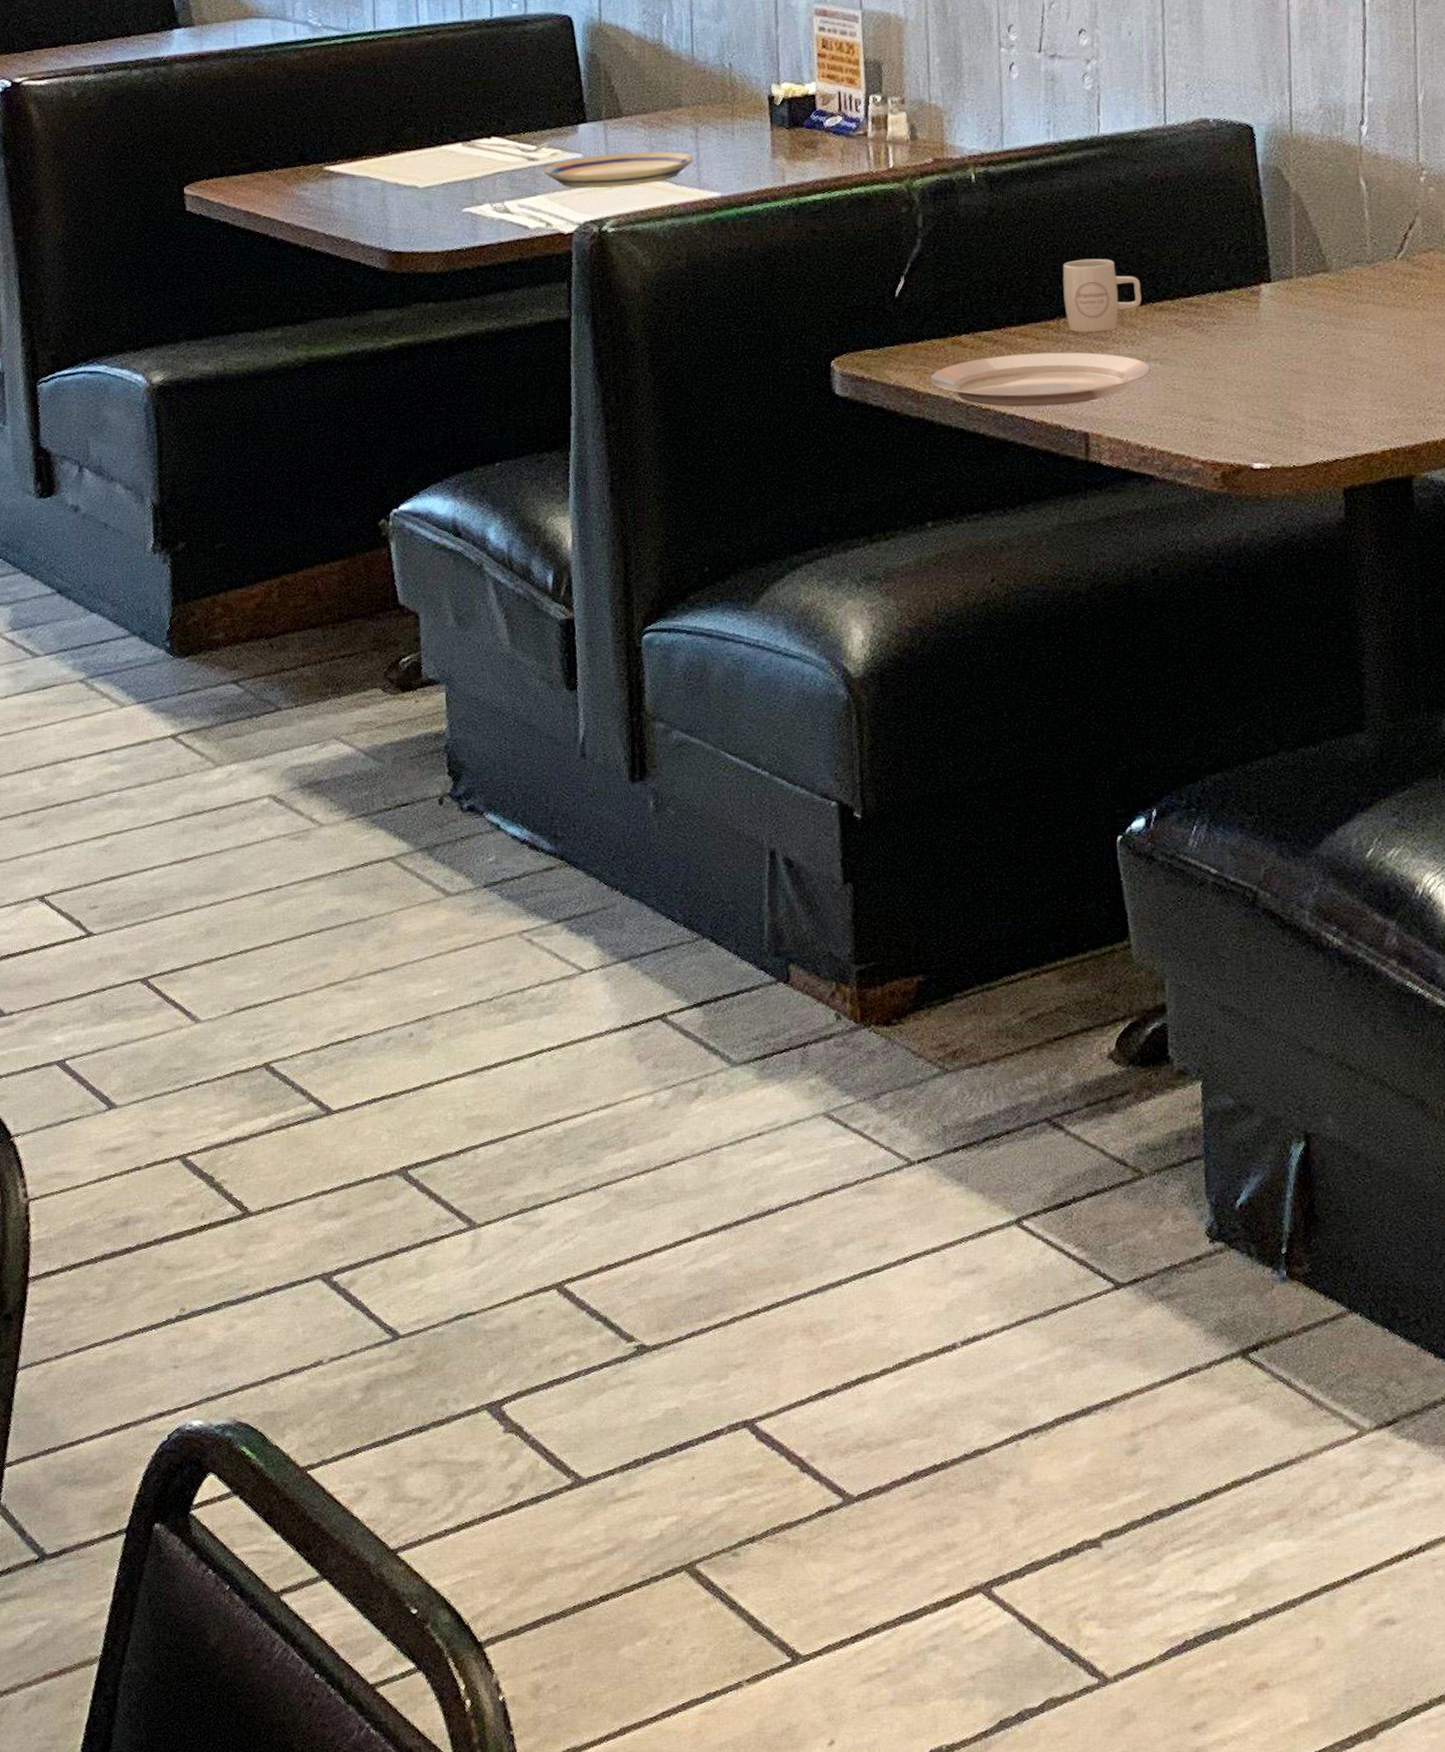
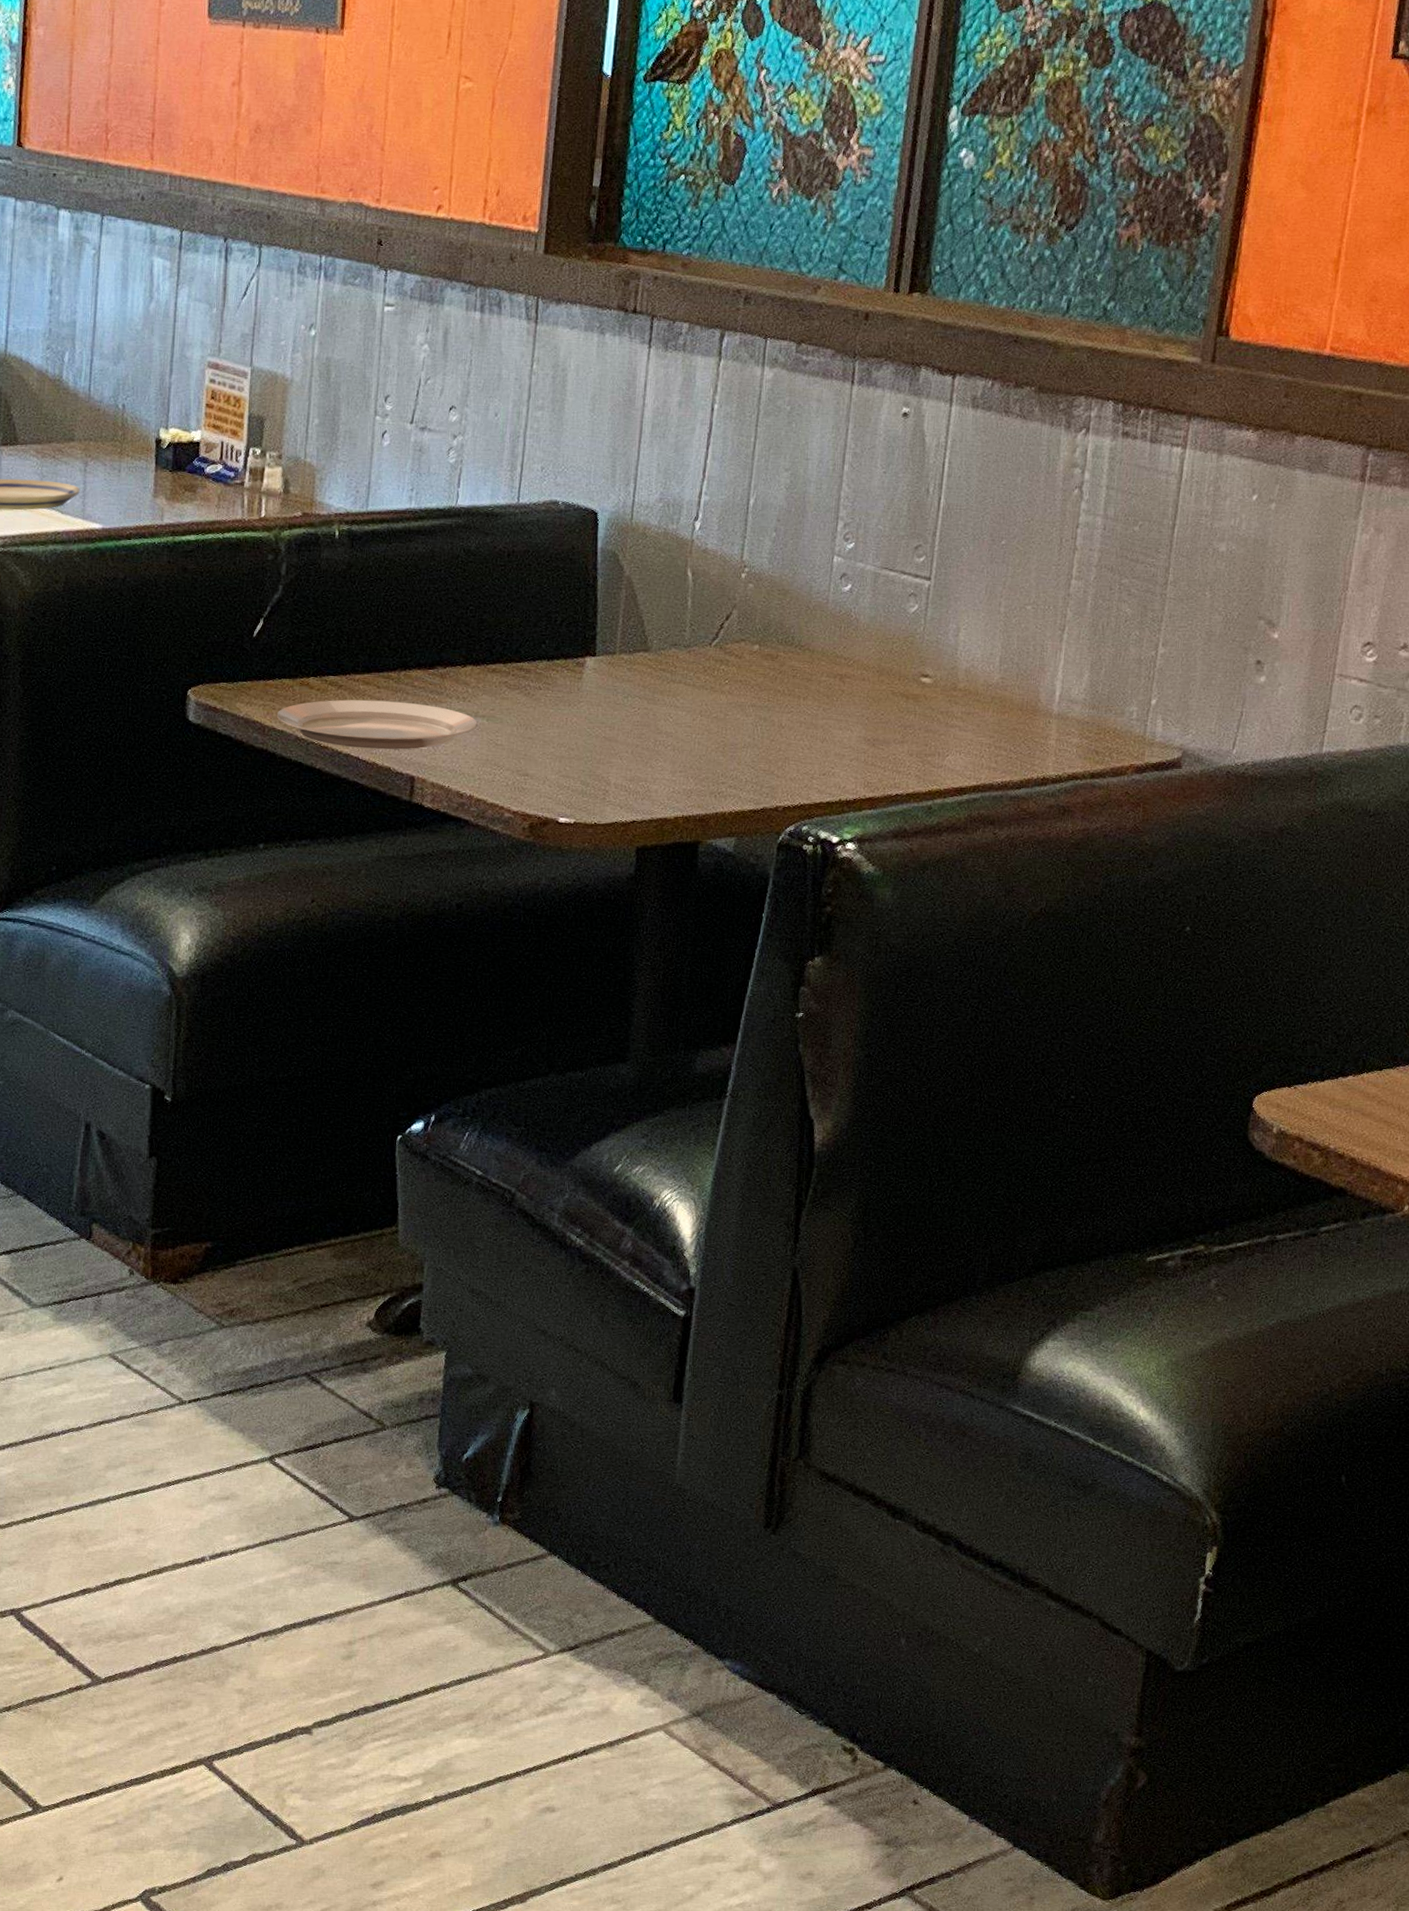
mug: present [1062,258,1142,334] -> none [406,618,478,687]

